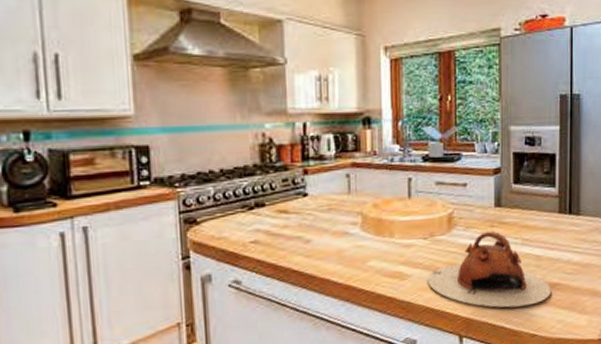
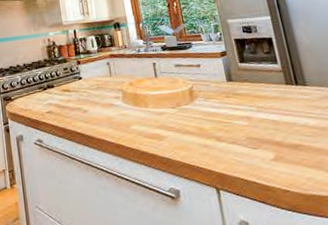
teapot: present [427,230,551,308] -> none [180,100,294,165]

